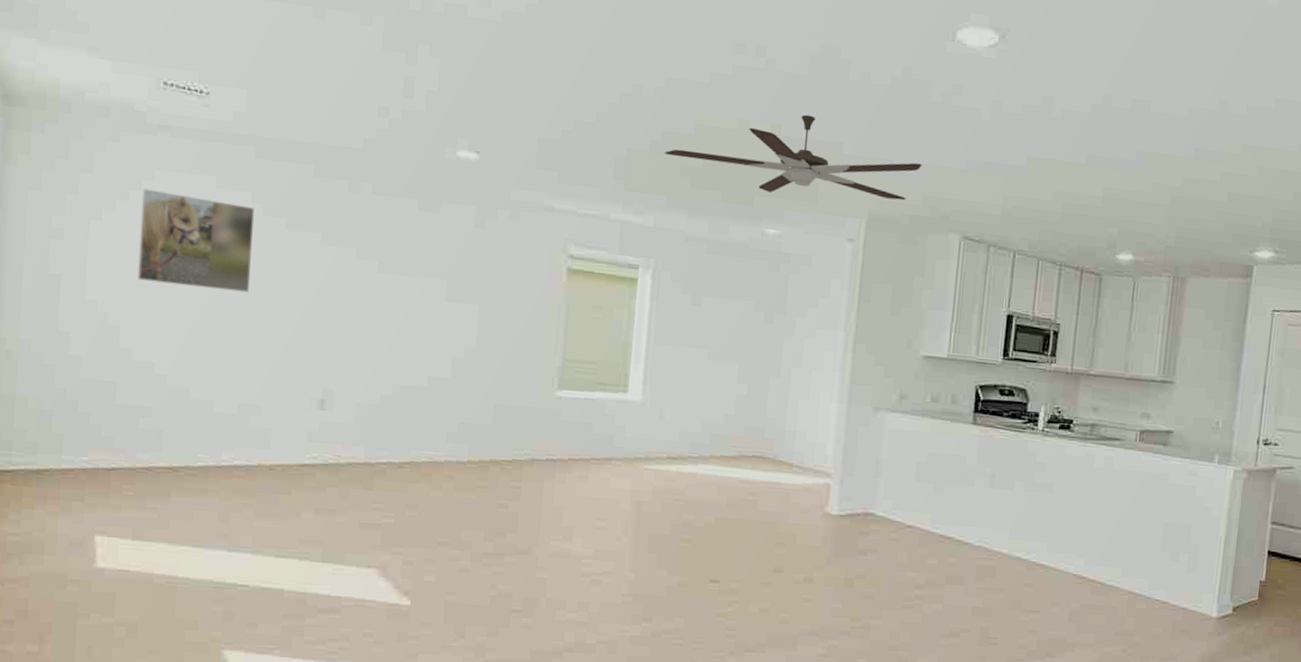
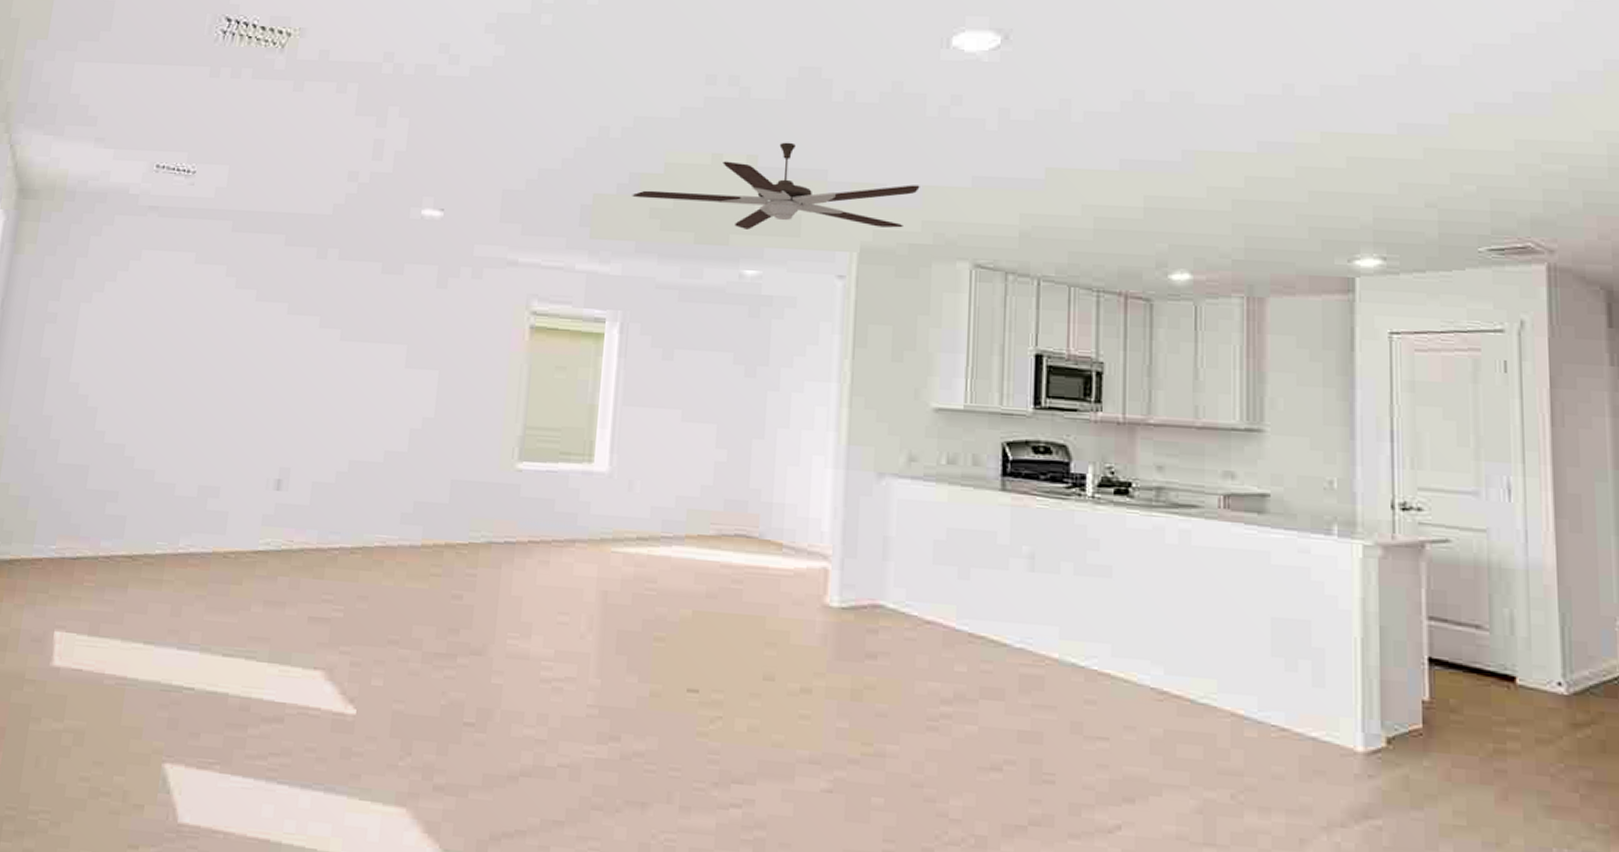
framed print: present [137,188,255,293] -> none [117,269,228,368]

